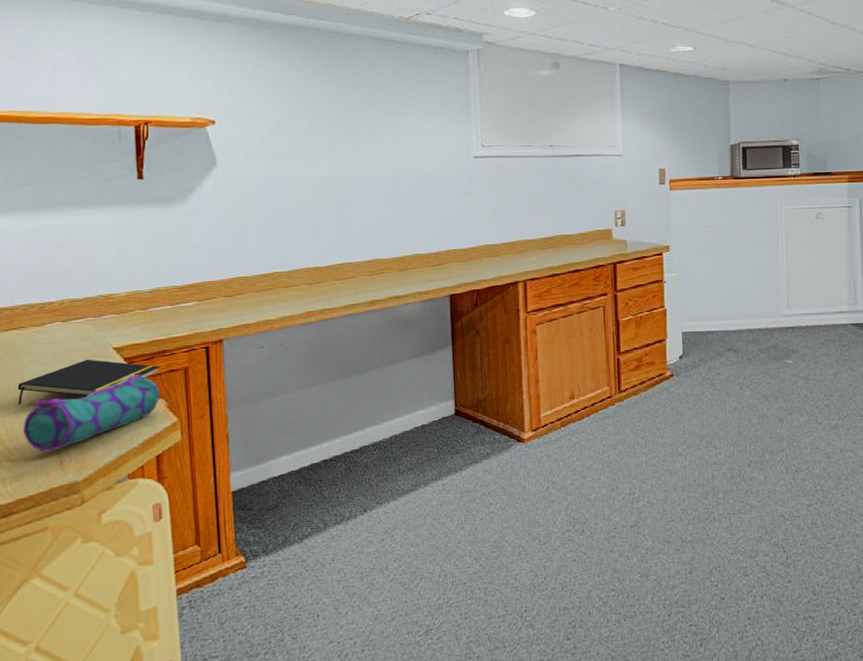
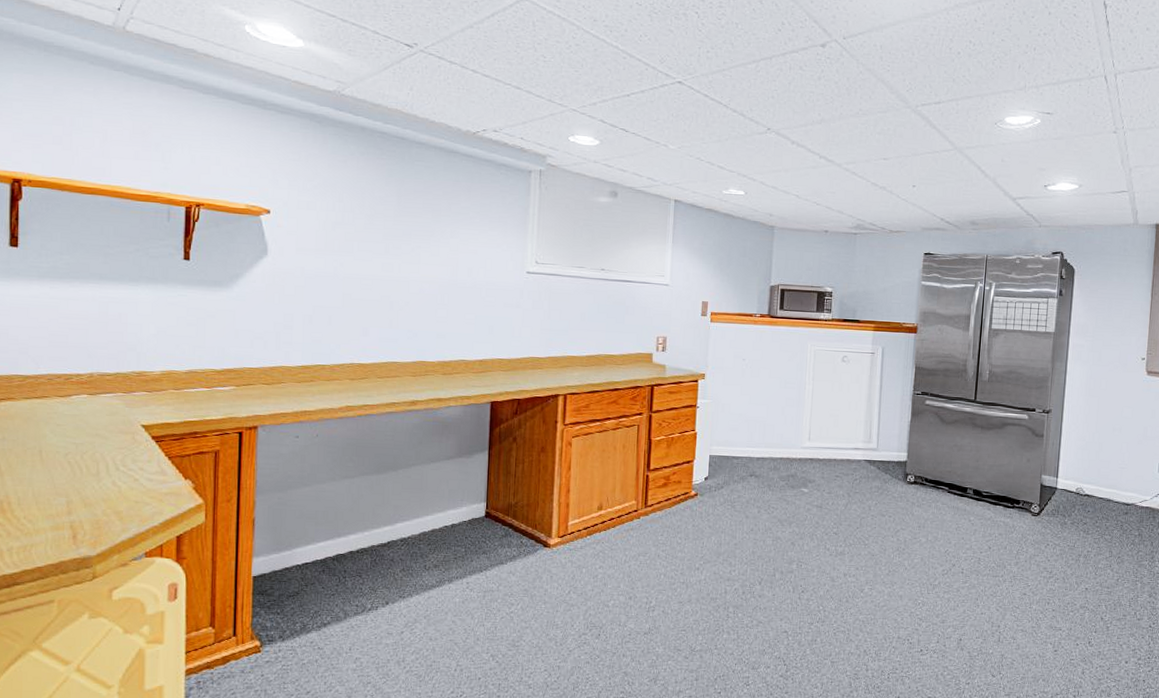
notepad: present [17,359,160,406] -> none [32,434,189,476]
pencil case: present [23,374,161,452] -> none [37,453,187,525]

